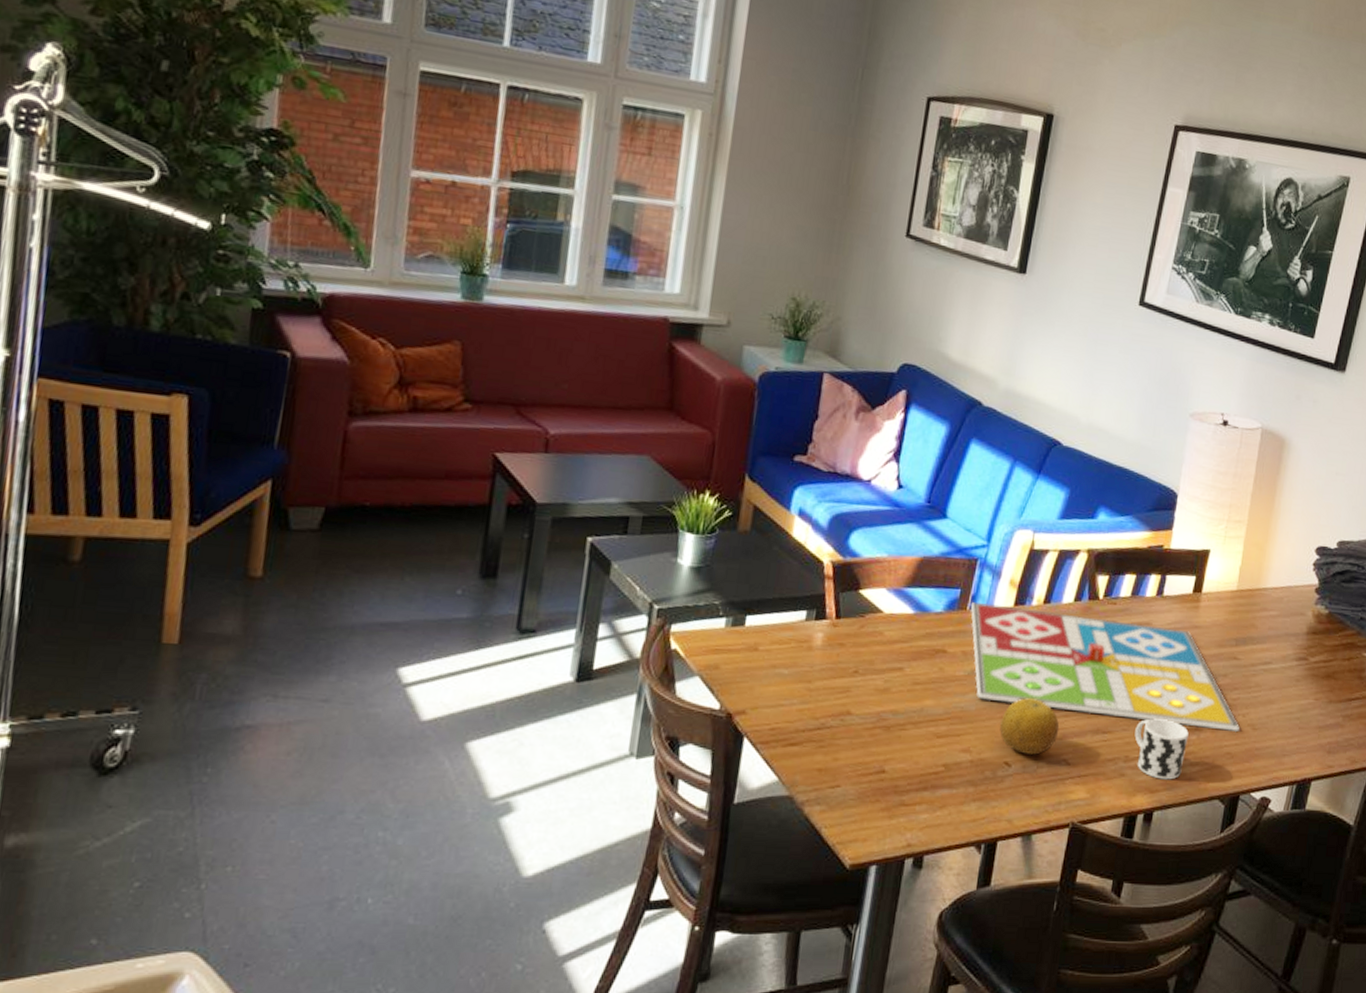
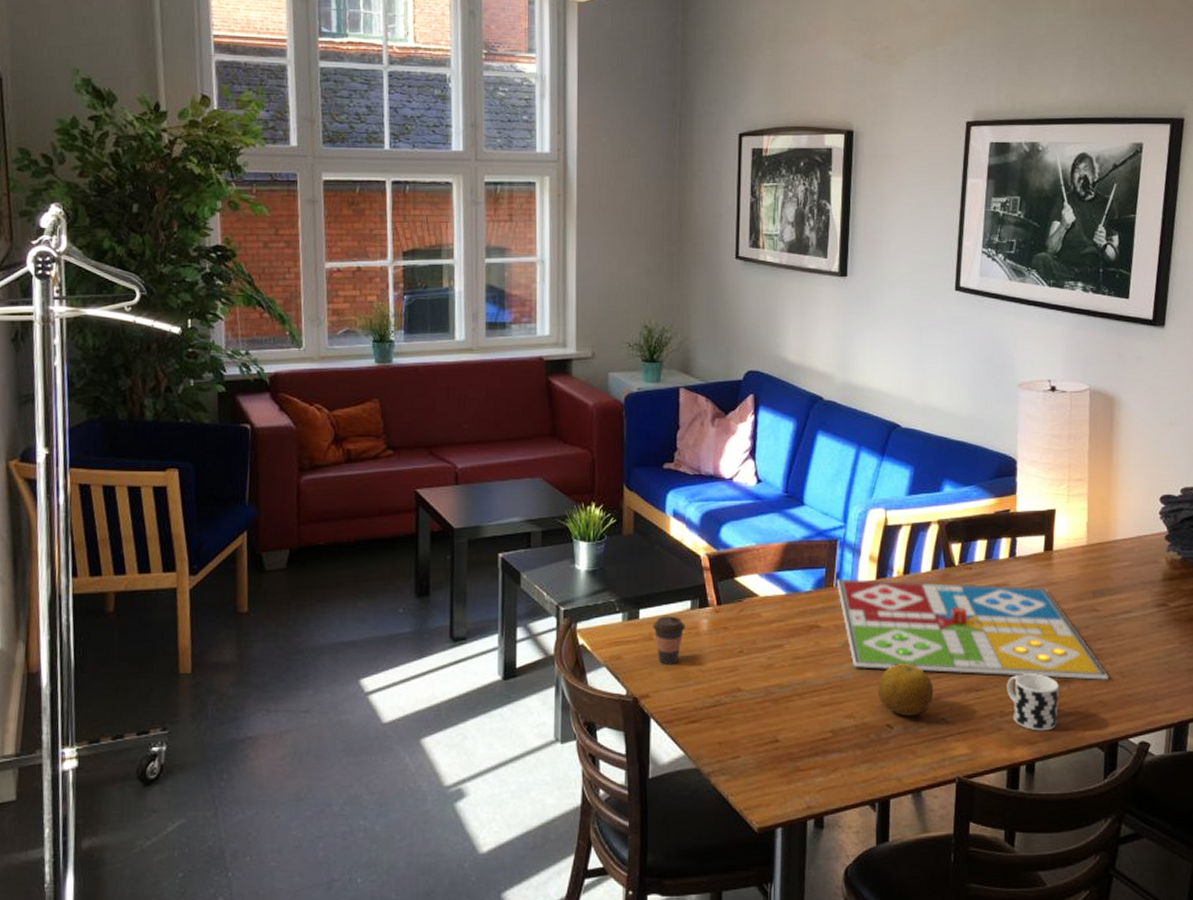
coffee cup: none [759,625,797,680] -> present [653,616,685,665]

